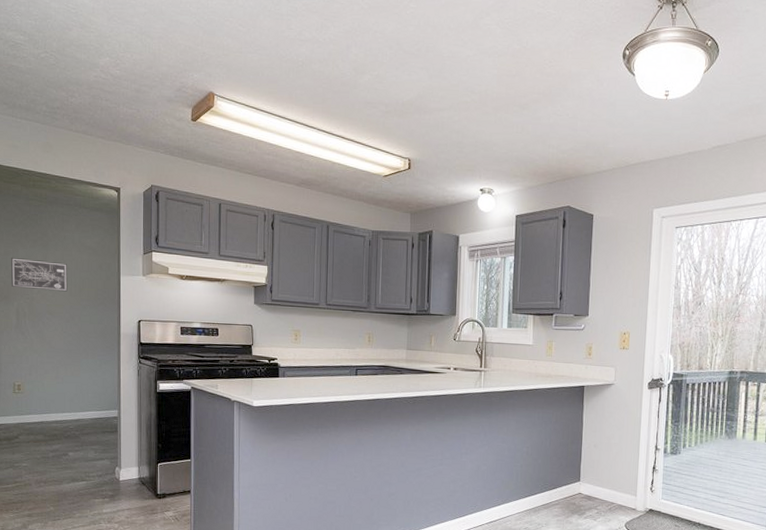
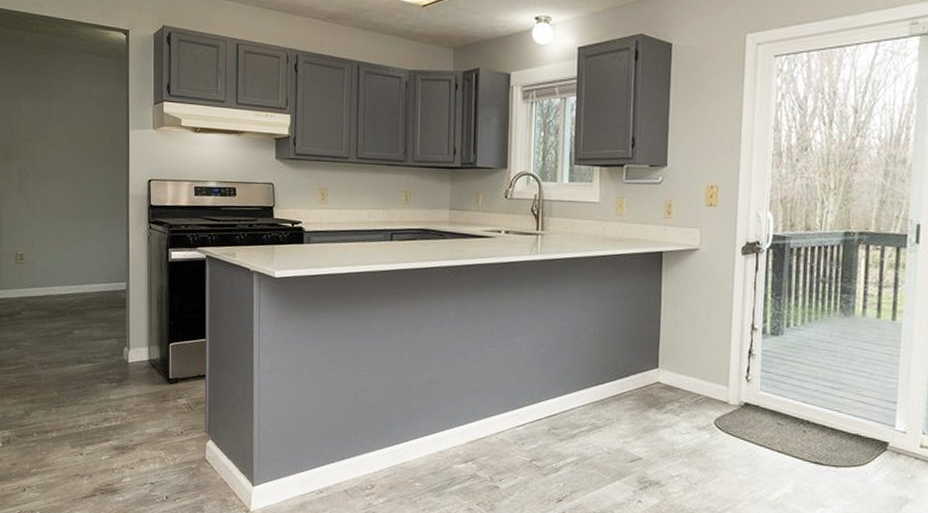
wall art: present [11,257,68,292] -> none [14,111,73,149]

